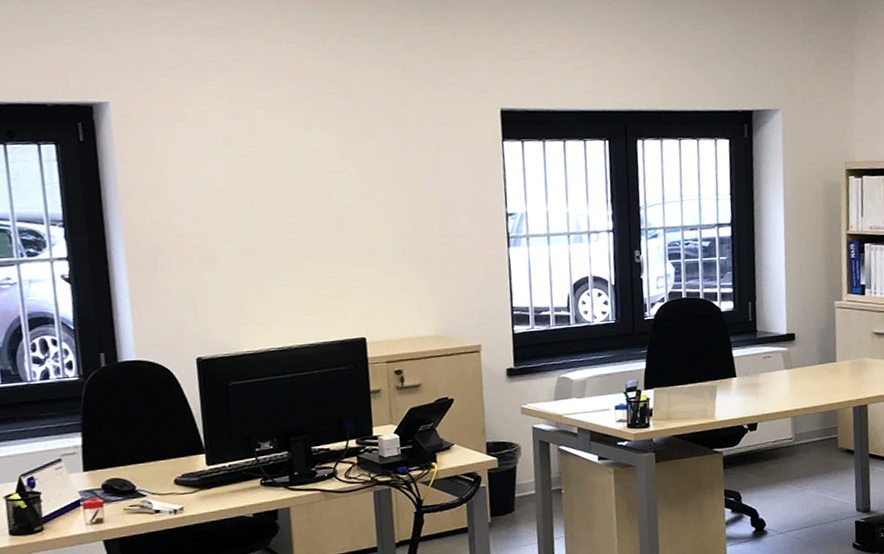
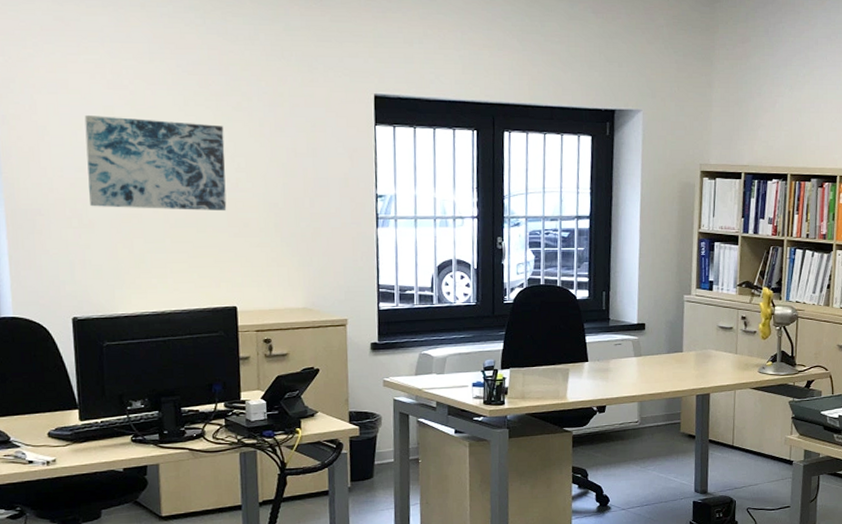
wall art: none [203,147,352,242] -> present [84,115,227,212]

